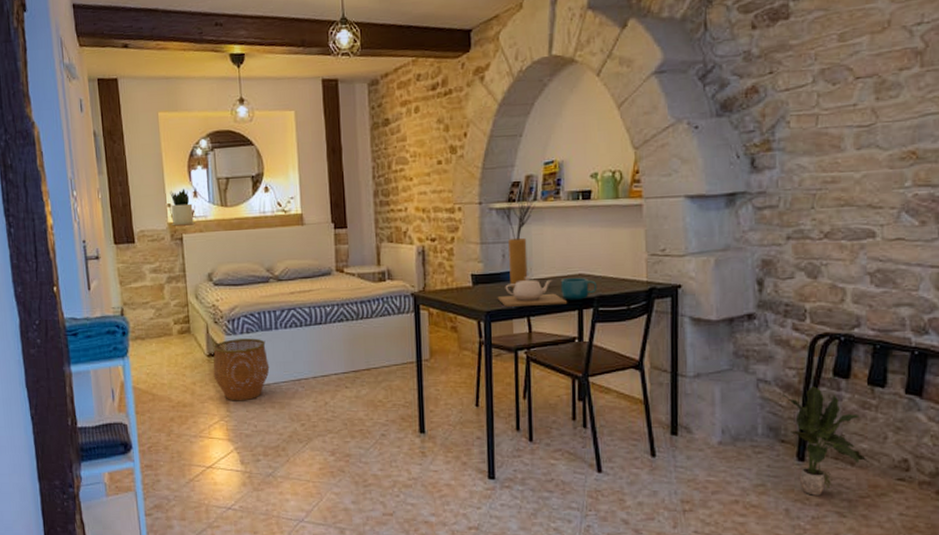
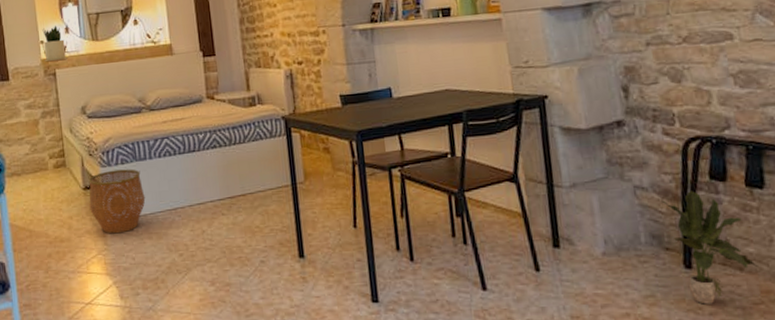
teapot: present [497,276,568,307] -> none [366,94,438,126]
vase: present [503,194,536,289] -> none [366,14,398,108]
cup: present [560,278,598,300] -> none [428,93,465,116]

